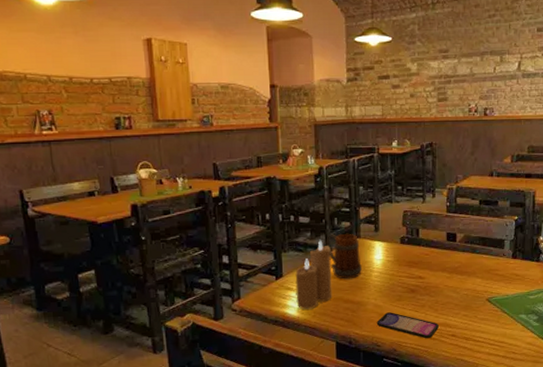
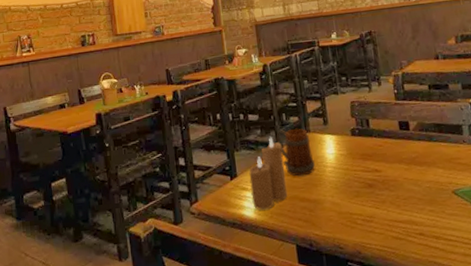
smartphone: present [376,312,439,339] -> none [336,210,404,239]

